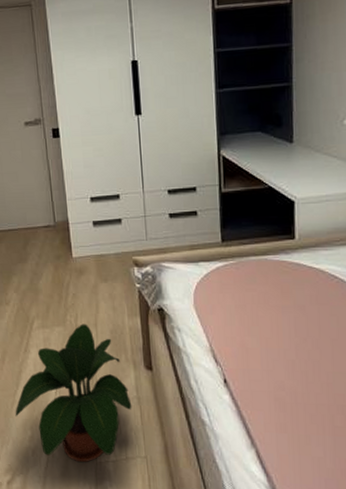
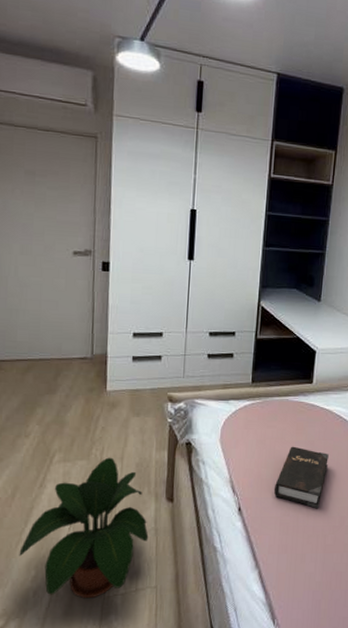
hardback book: none [262,312,326,385] -> present [273,446,329,509]

